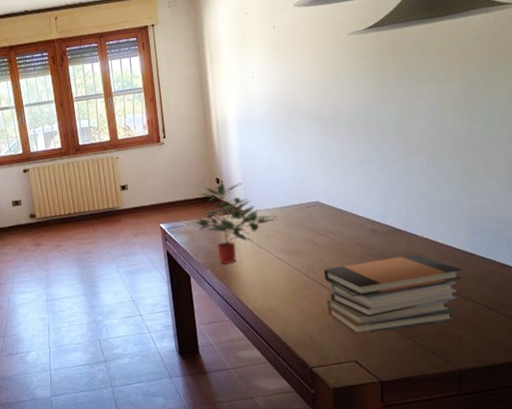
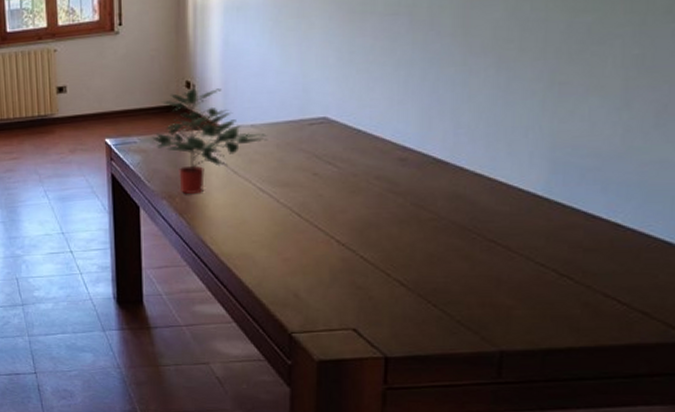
book stack: present [323,254,461,335] -> none [322,194,526,295]

